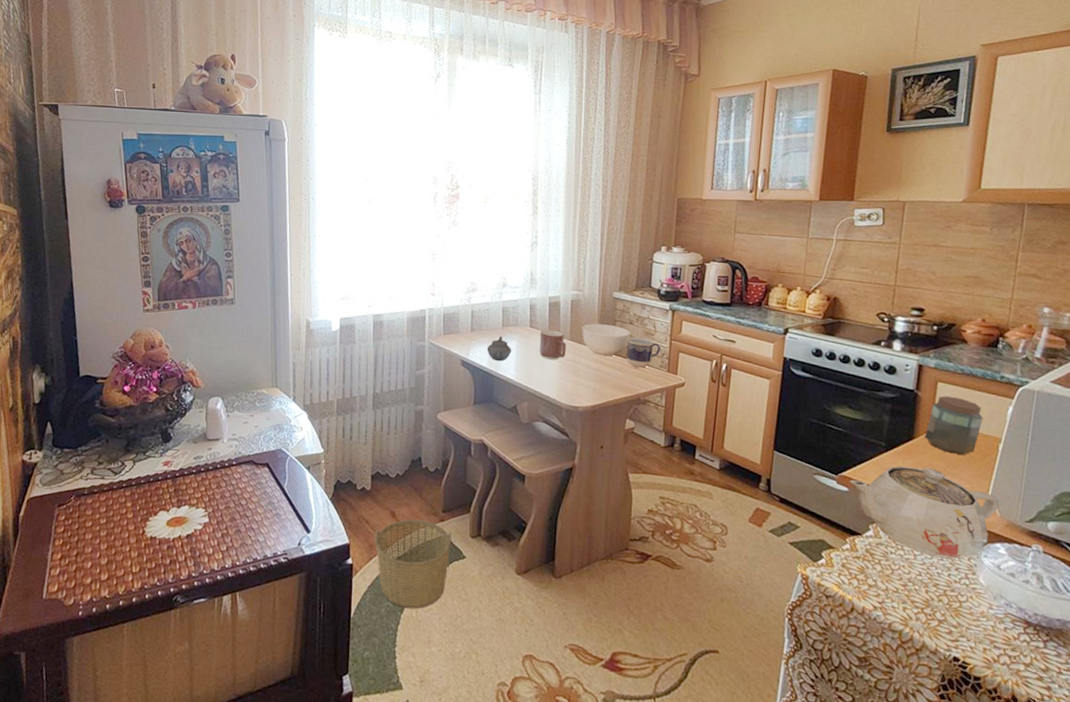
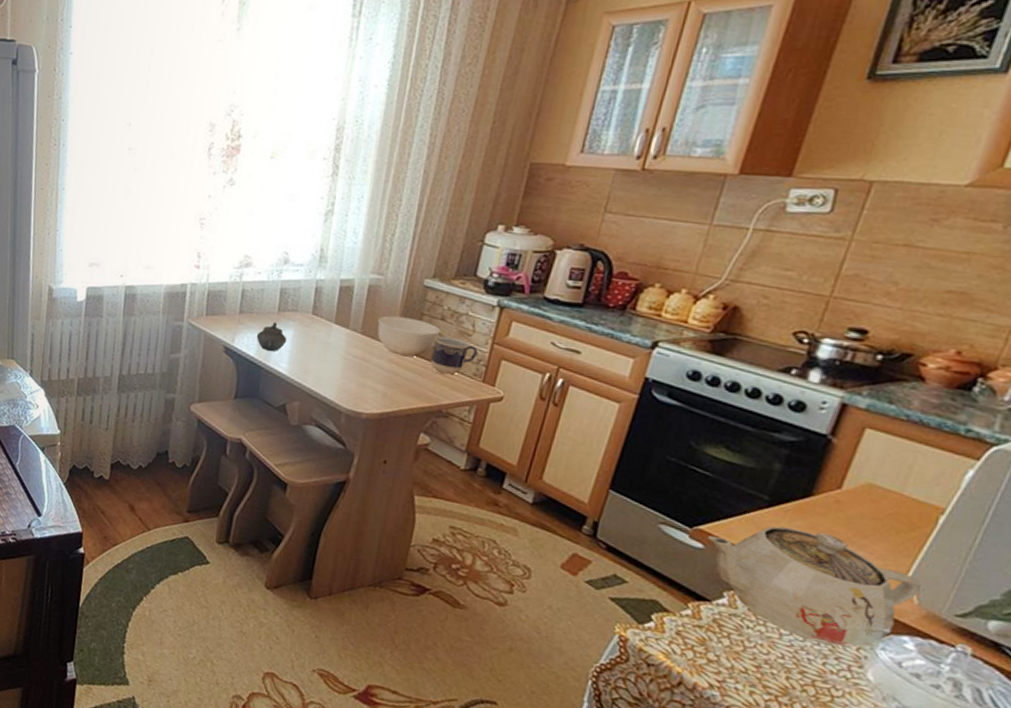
basket: present [375,519,452,609] -> none [109,515,196,609]
mug: present [539,330,566,360] -> none [320,319,356,356]
peanut butter: present [924,396,983,456] -> none [829,446,925,524]

